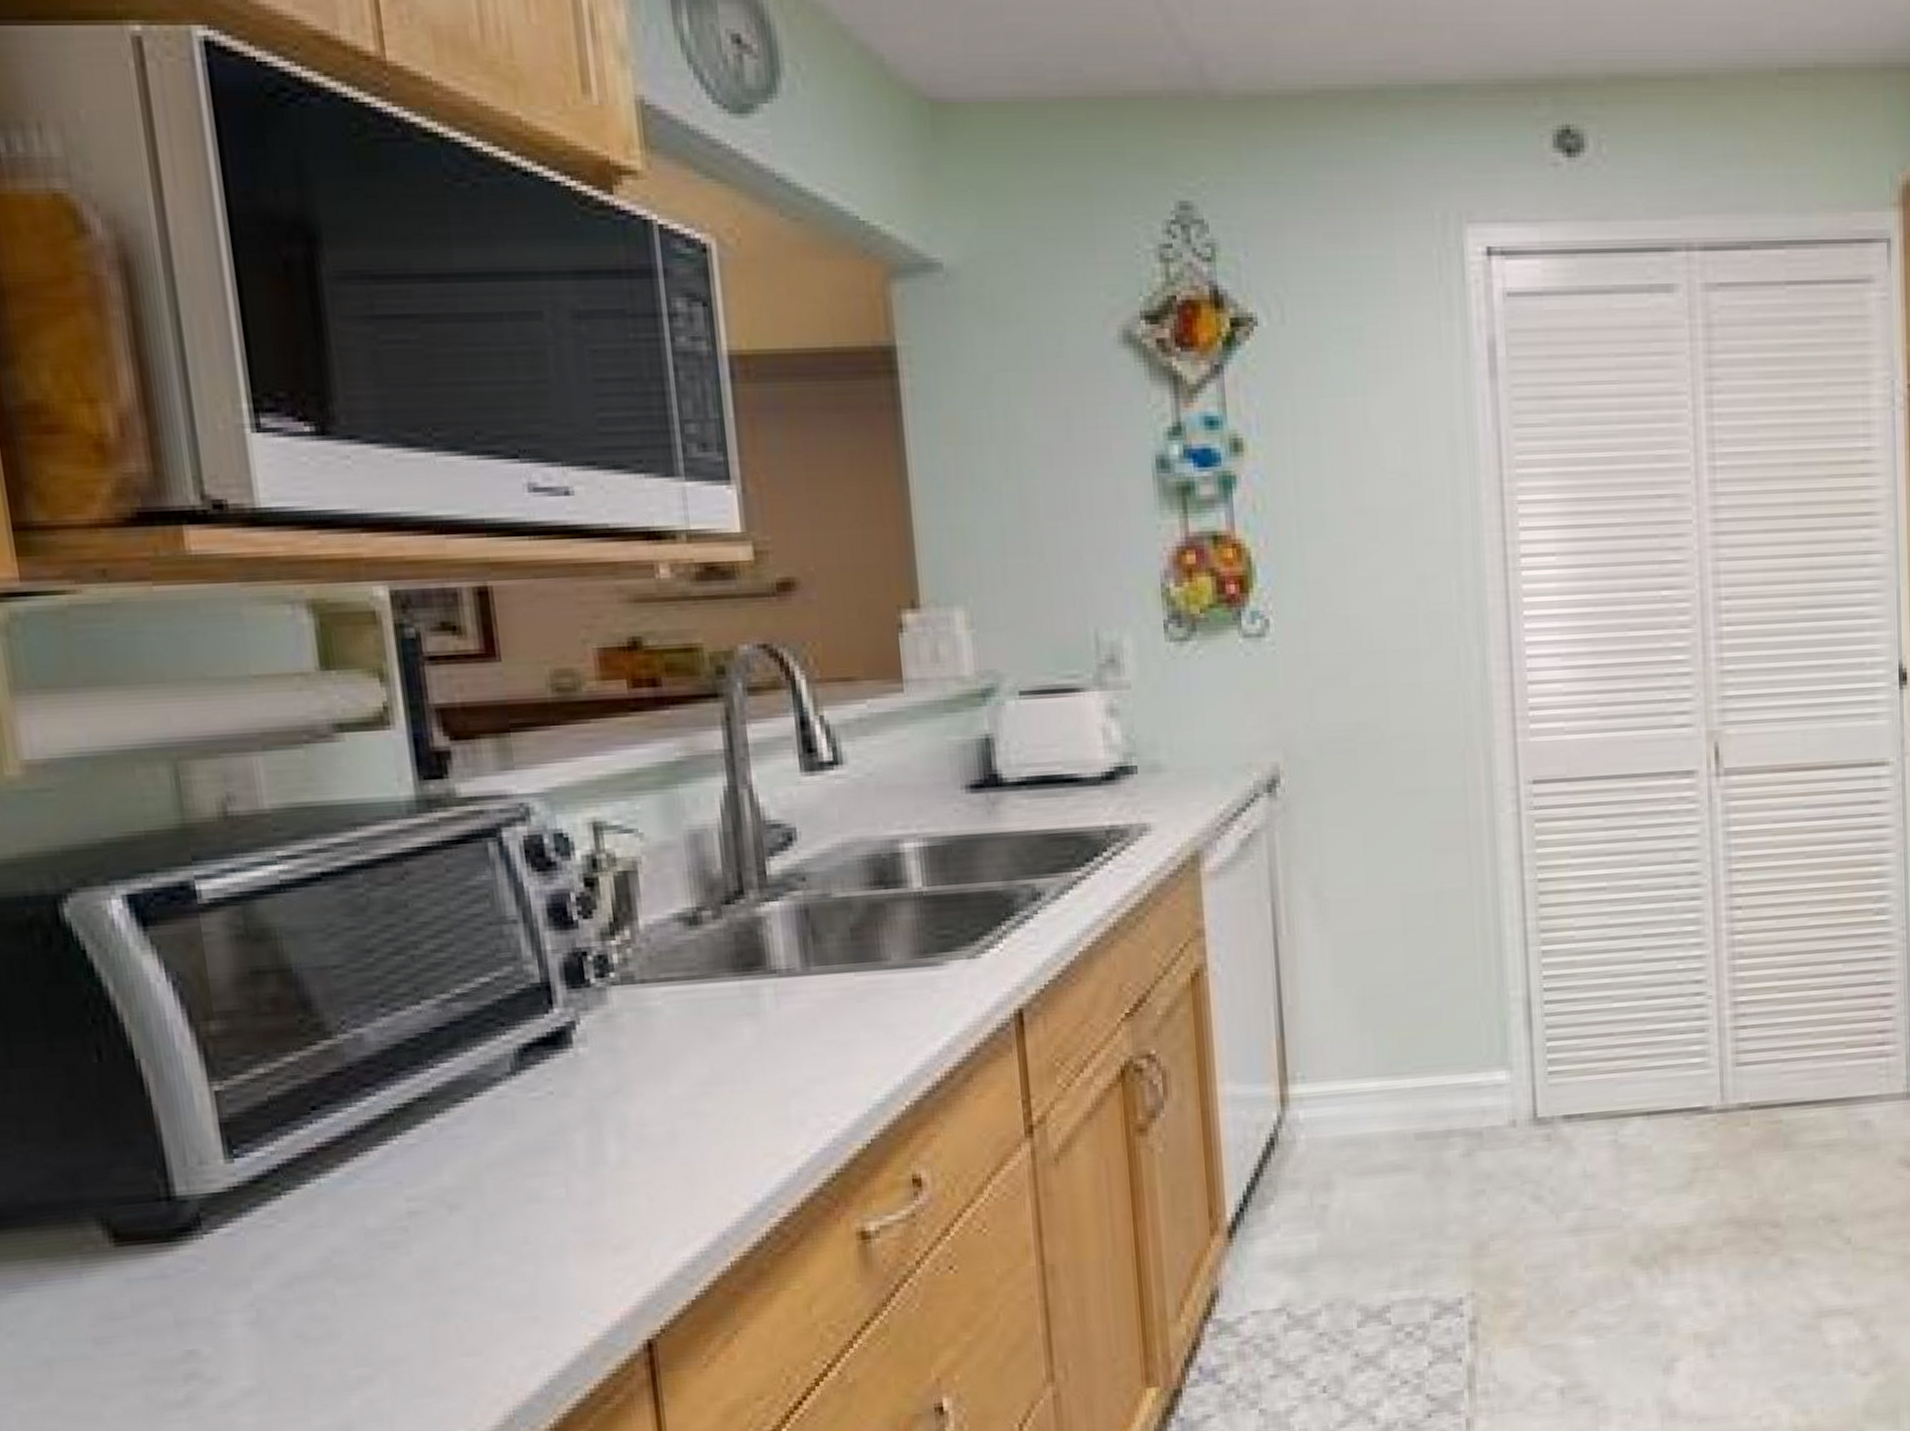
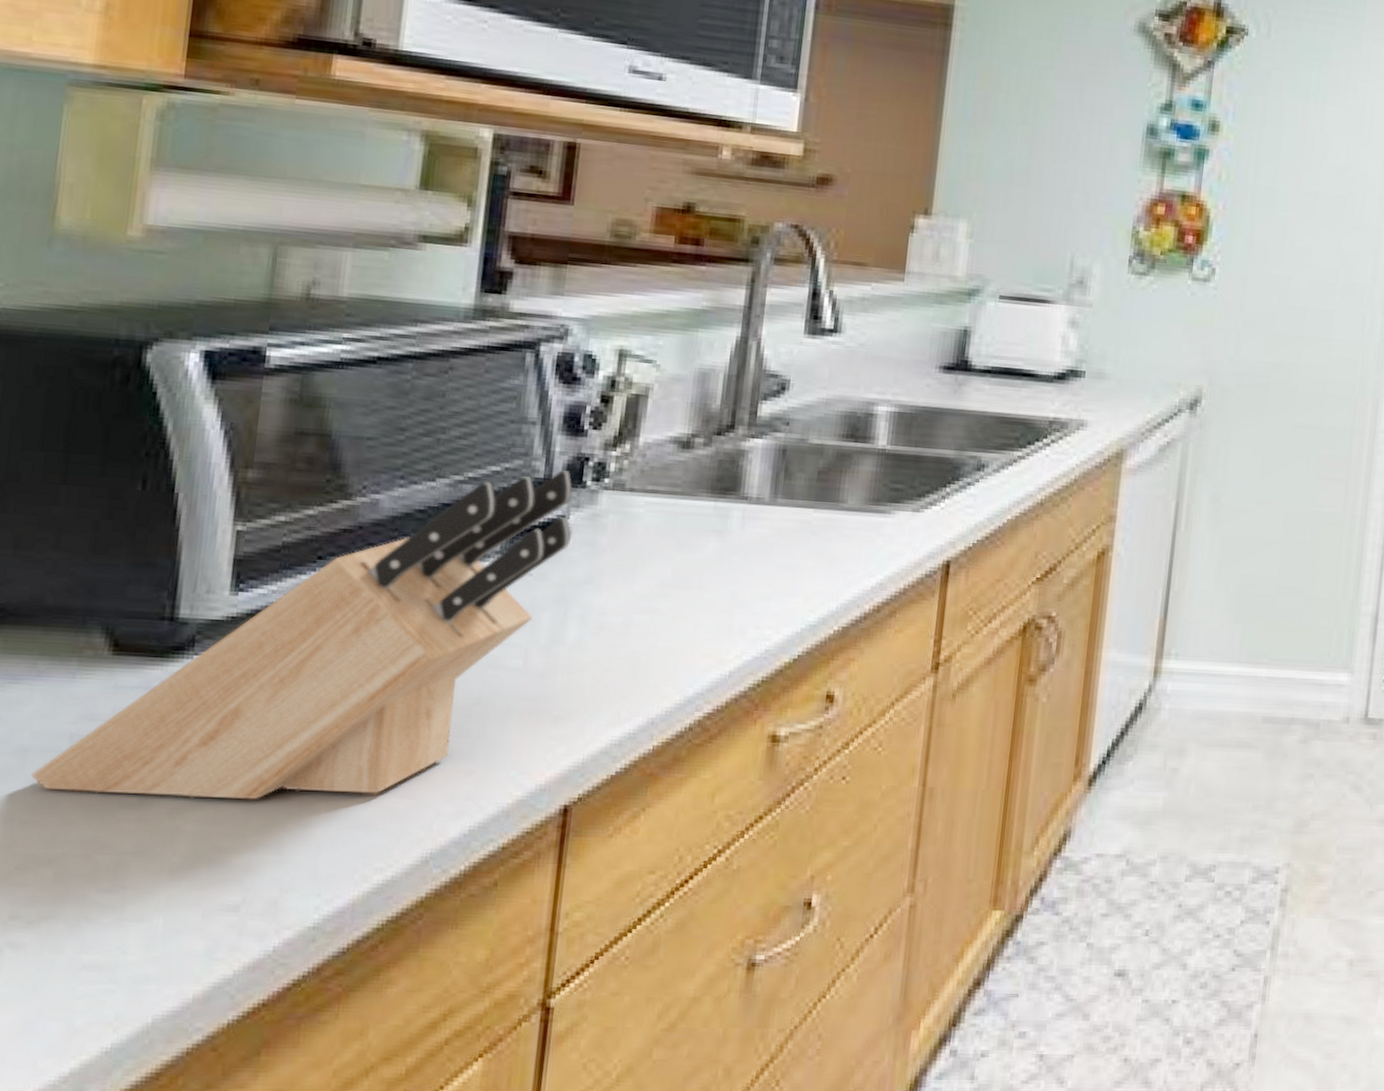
knife block: none [61,969,587,1401] -> present [30,469,573,800]

